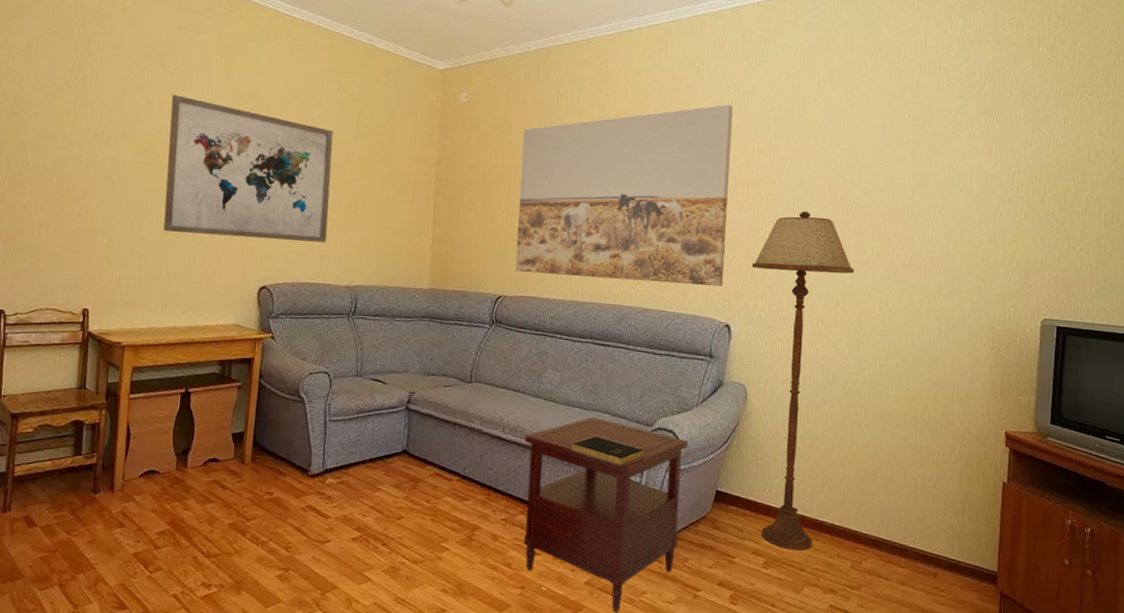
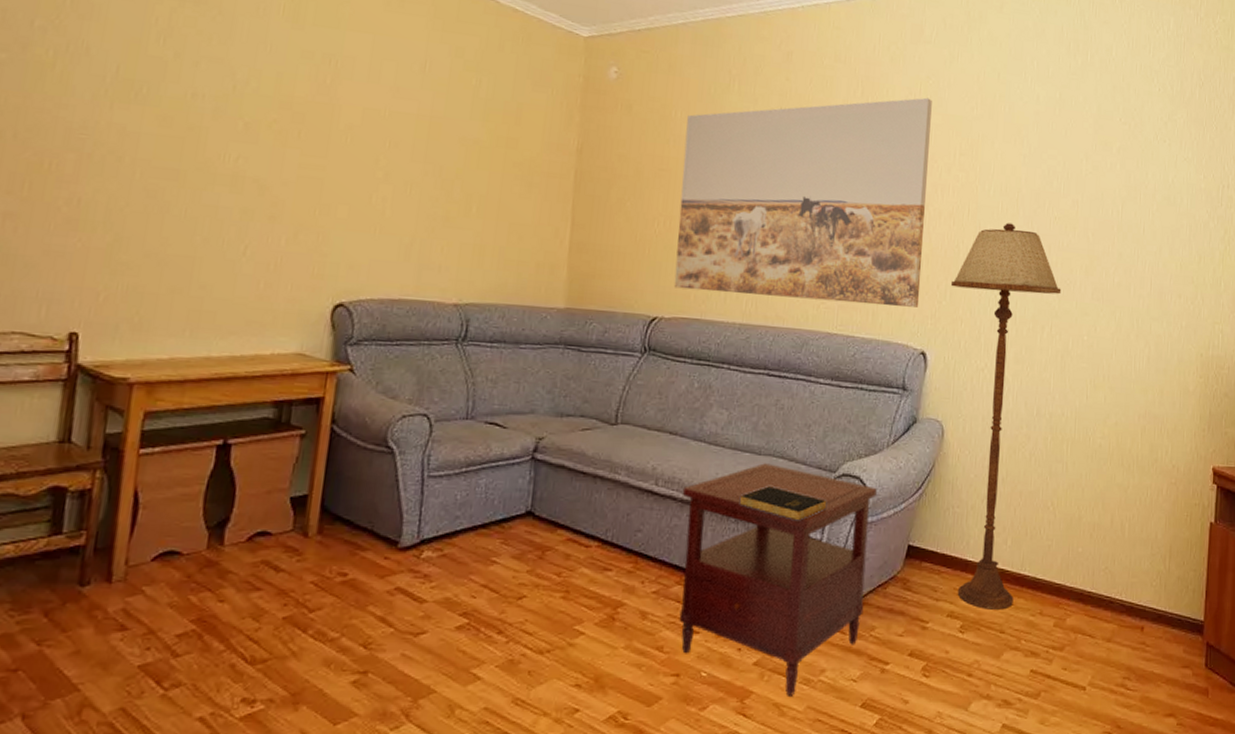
wall art: present [163,95,334,243] -> none [195,47,441,248]

